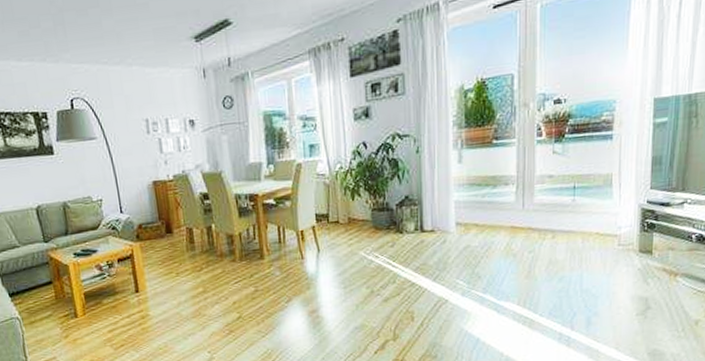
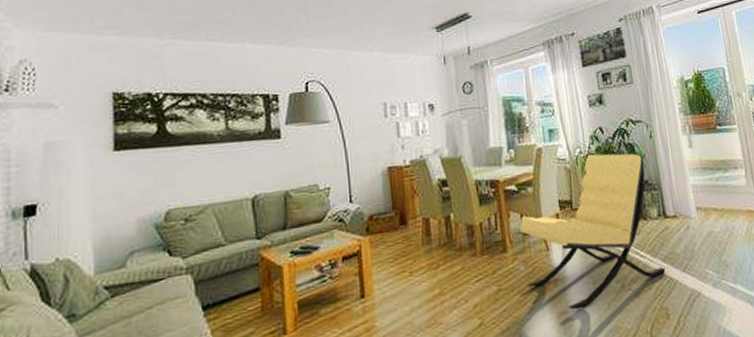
lounge chair: none [277,169,416,310] -> present [520,153,666,310]

